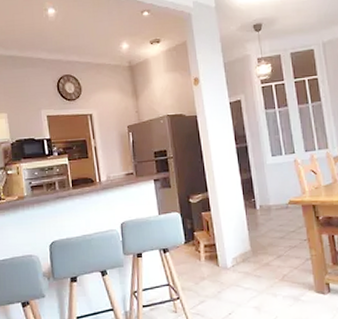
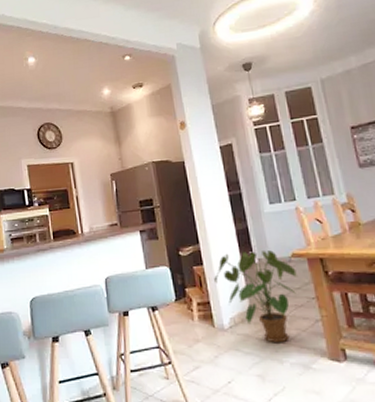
house plant: none [220,198,292,280] -> present [214,250,297,343]

